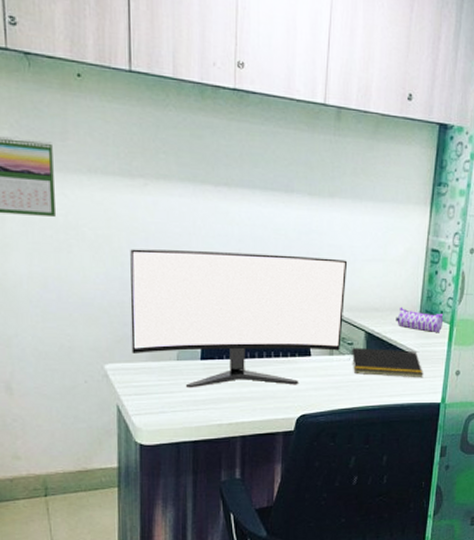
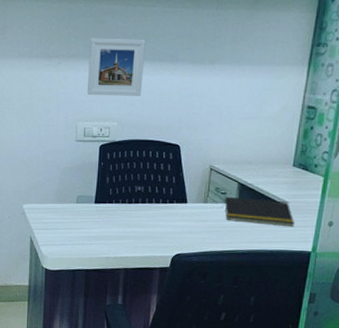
monitor: present [130,249,348,388] -> none [43,114,225,227]
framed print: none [184,156,254,231] -> present [88,38,146,96]
pencil case: present [396,306,444,333] -> none [268,160,318,186]

